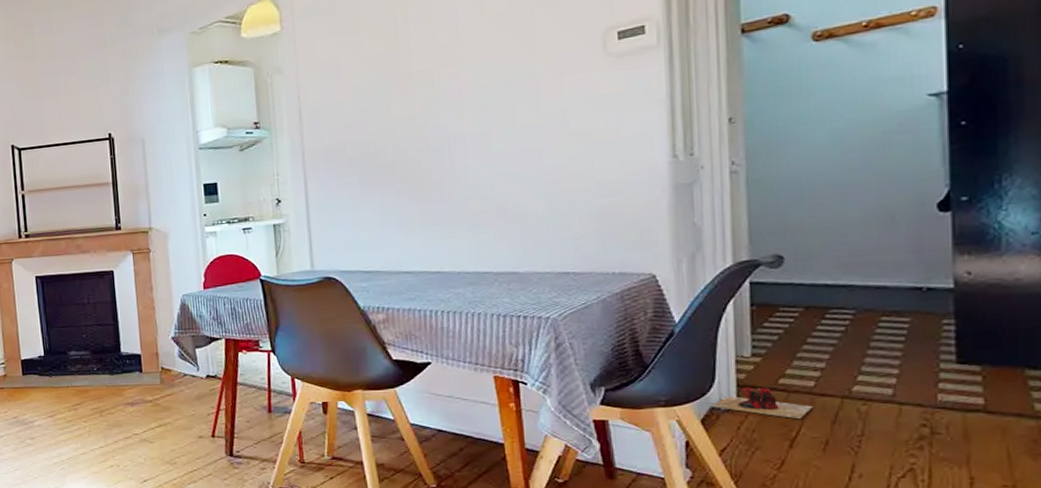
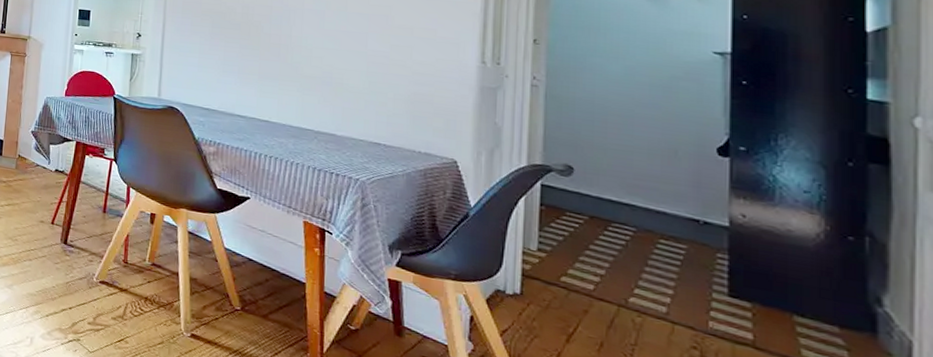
slippers: present [712,387,813,420] -> none [498,277,591,318]

